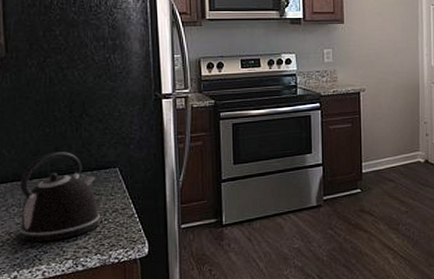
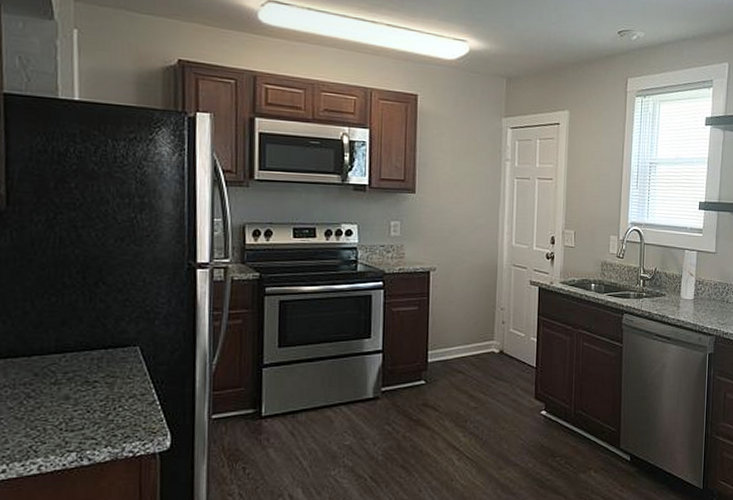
kettle: present [18,152,101,242] -> none [11,325,115,431]

